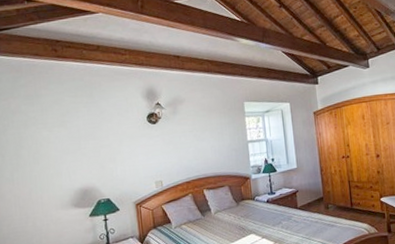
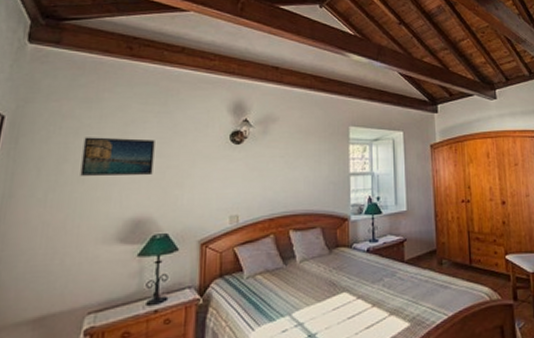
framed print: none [32,125,90,158] -> present [80,137,155,176]

